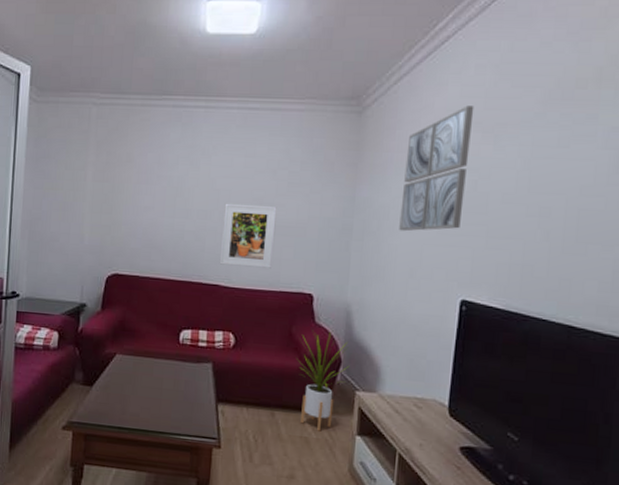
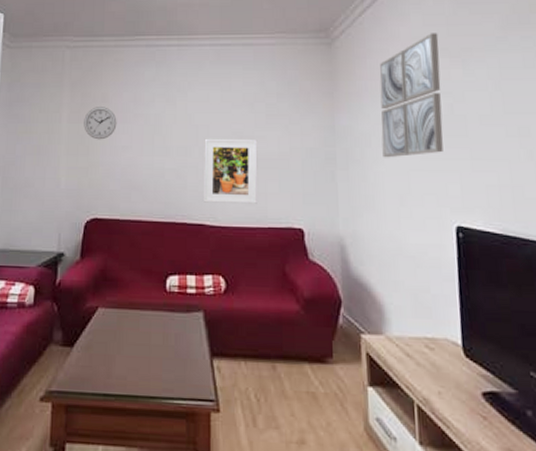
wall clock: none [108,166,141,200] -> present [84,107,117,140]
house plant: present [295,333,350,431] -> none [292,270,351,384]

